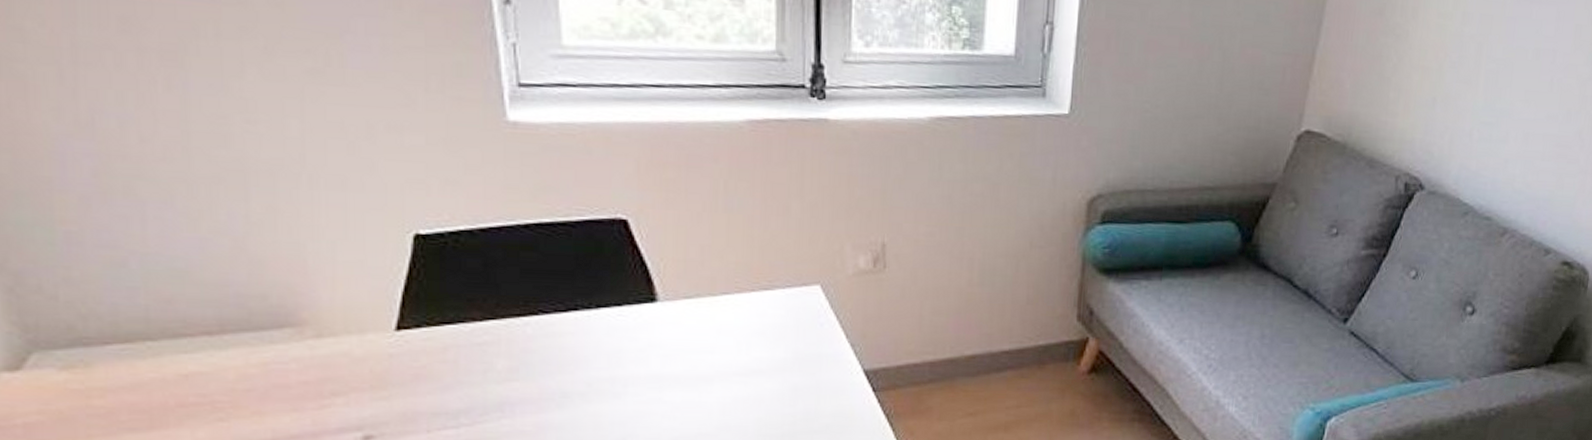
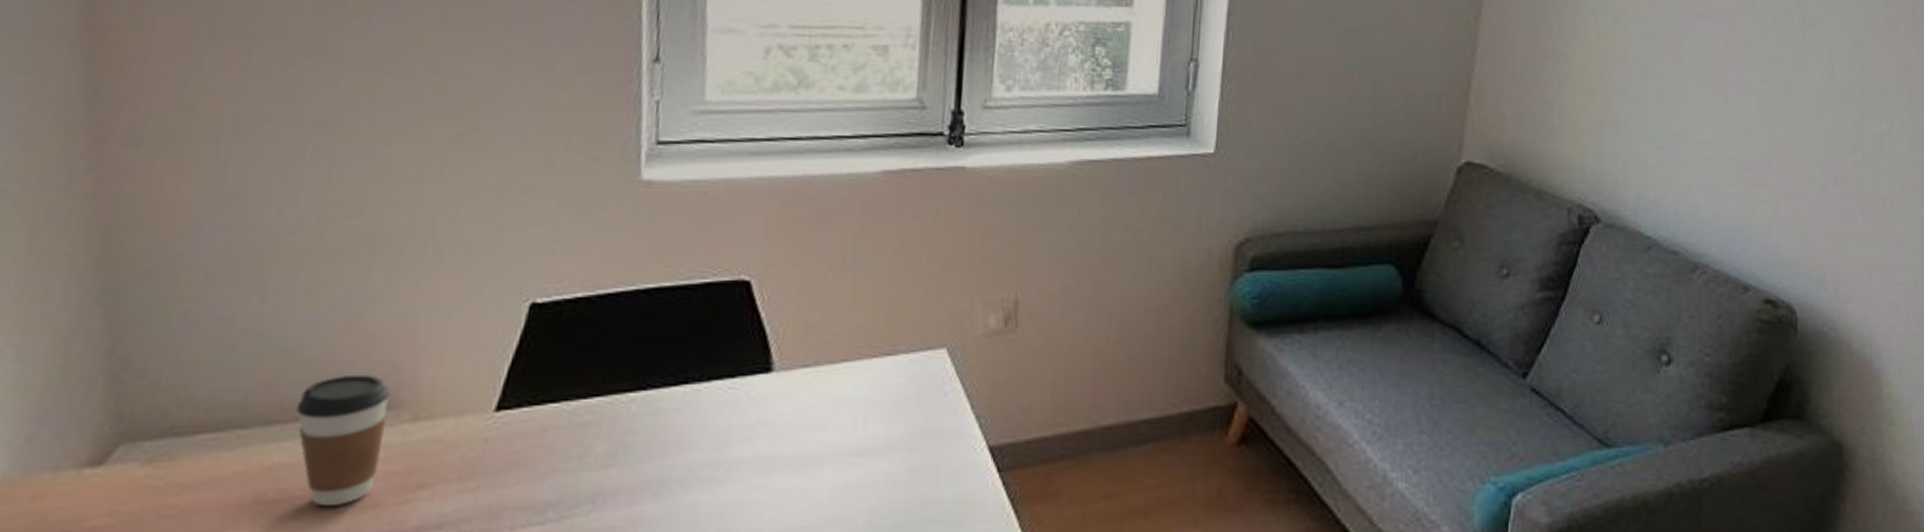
coffee cup: none [199,294,292,410] -> present [295,374,391,507]

